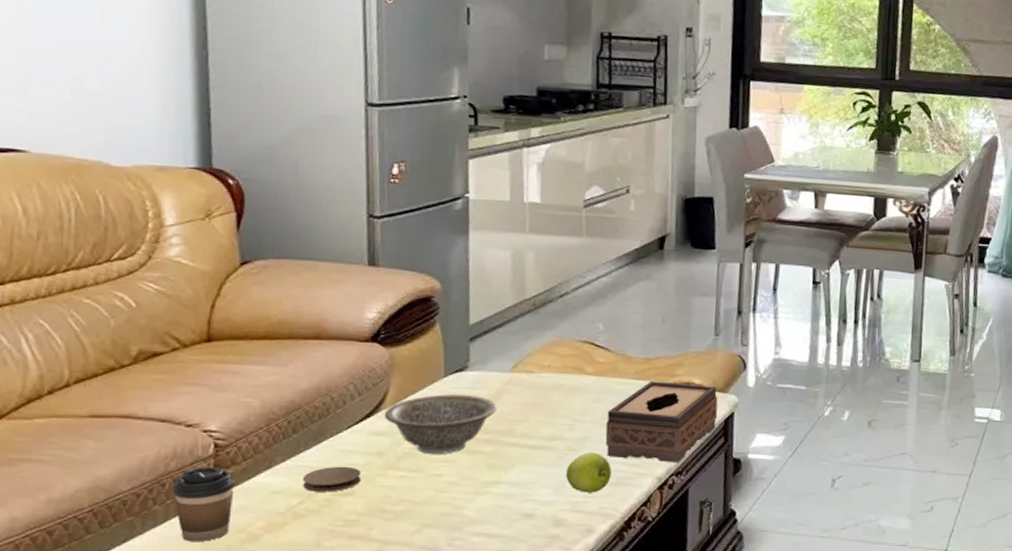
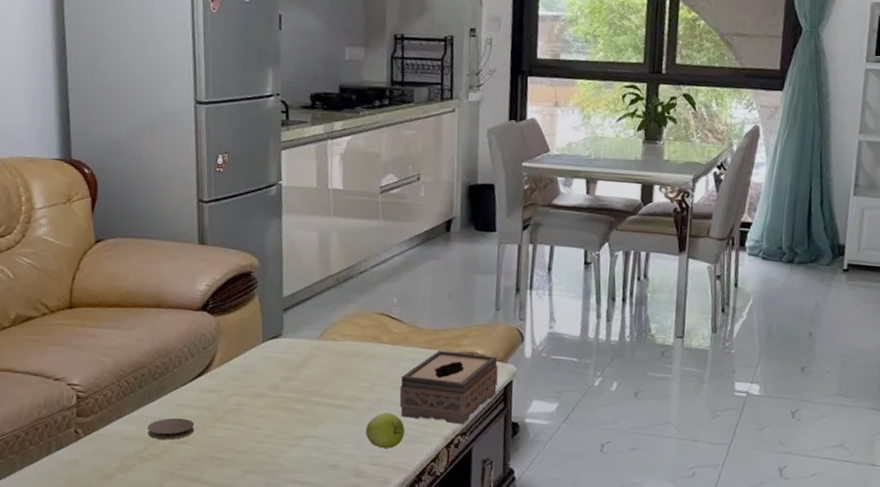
coffee cup: present [171,466,235,543] -> none [43,414,93,479]
decorative bowl: present [383,394,498,455] -> none [212,358,307,411]

